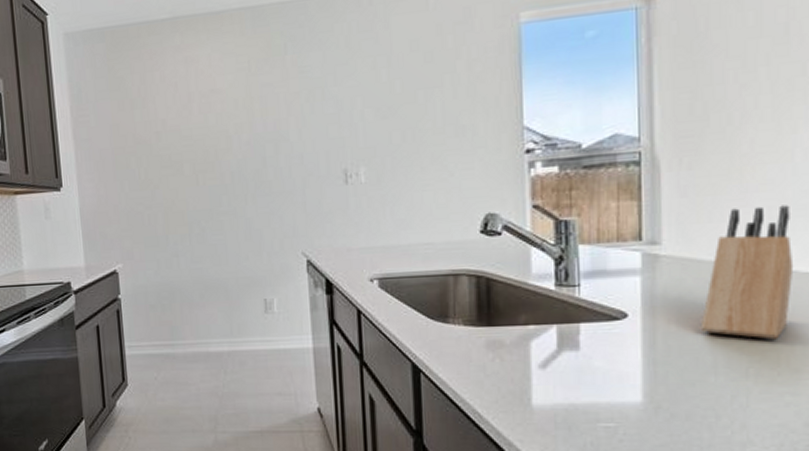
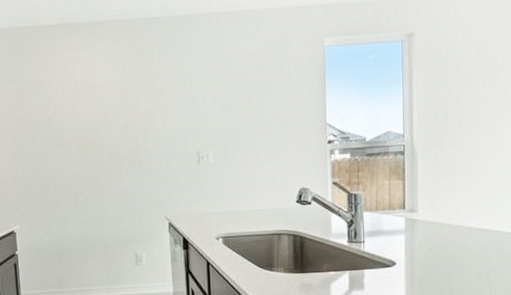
knife block: present [700,205,794,340] -> none [442,185,500,280]

